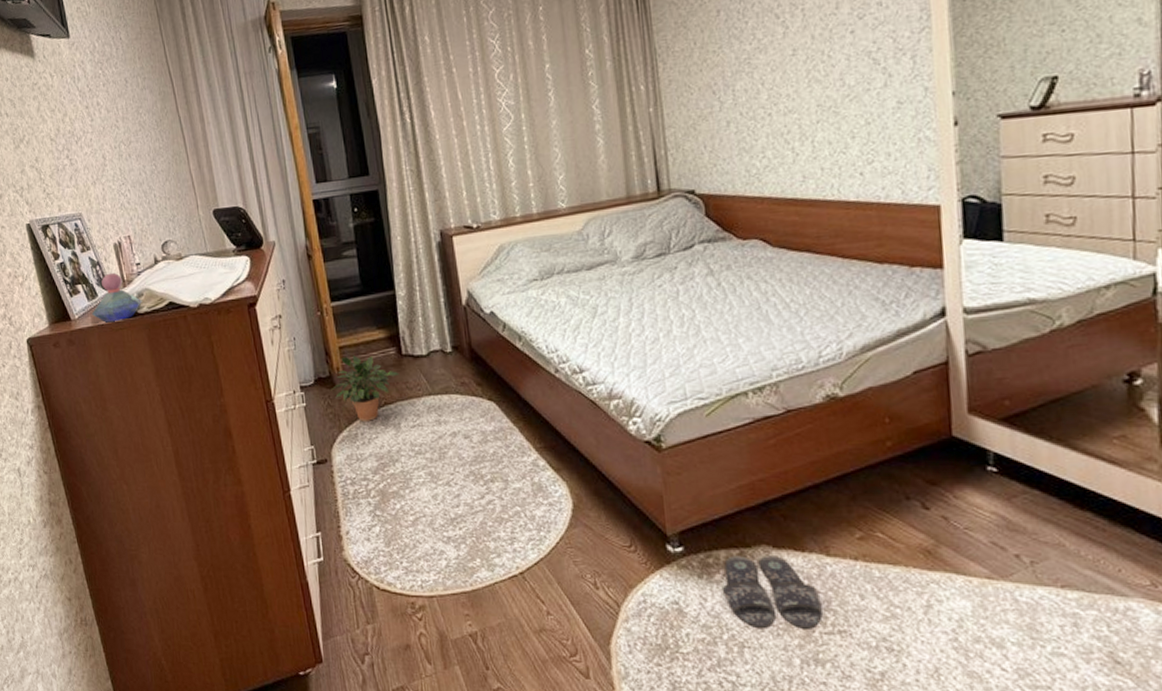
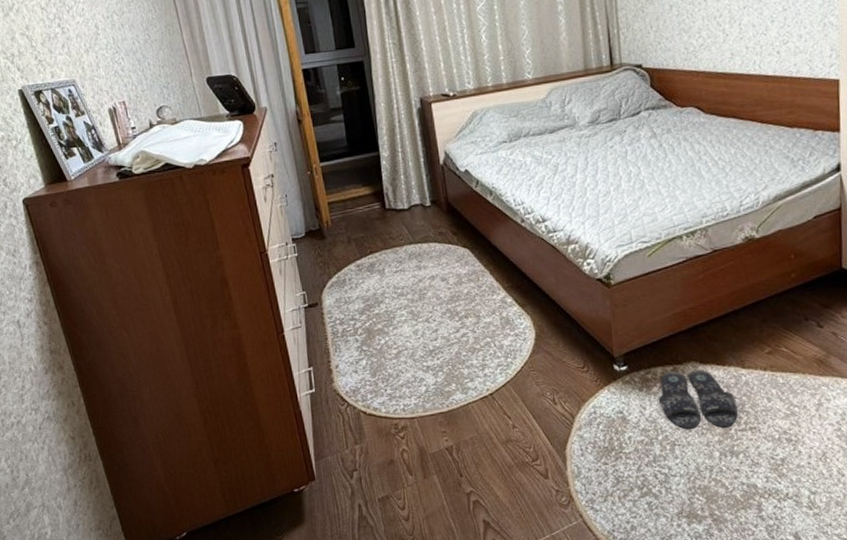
perfume bottle: present [92,272,143,323] -> none [88,136,139,183]
potted plant: present [332,355,400,421] -> none [322,210,384,269]

